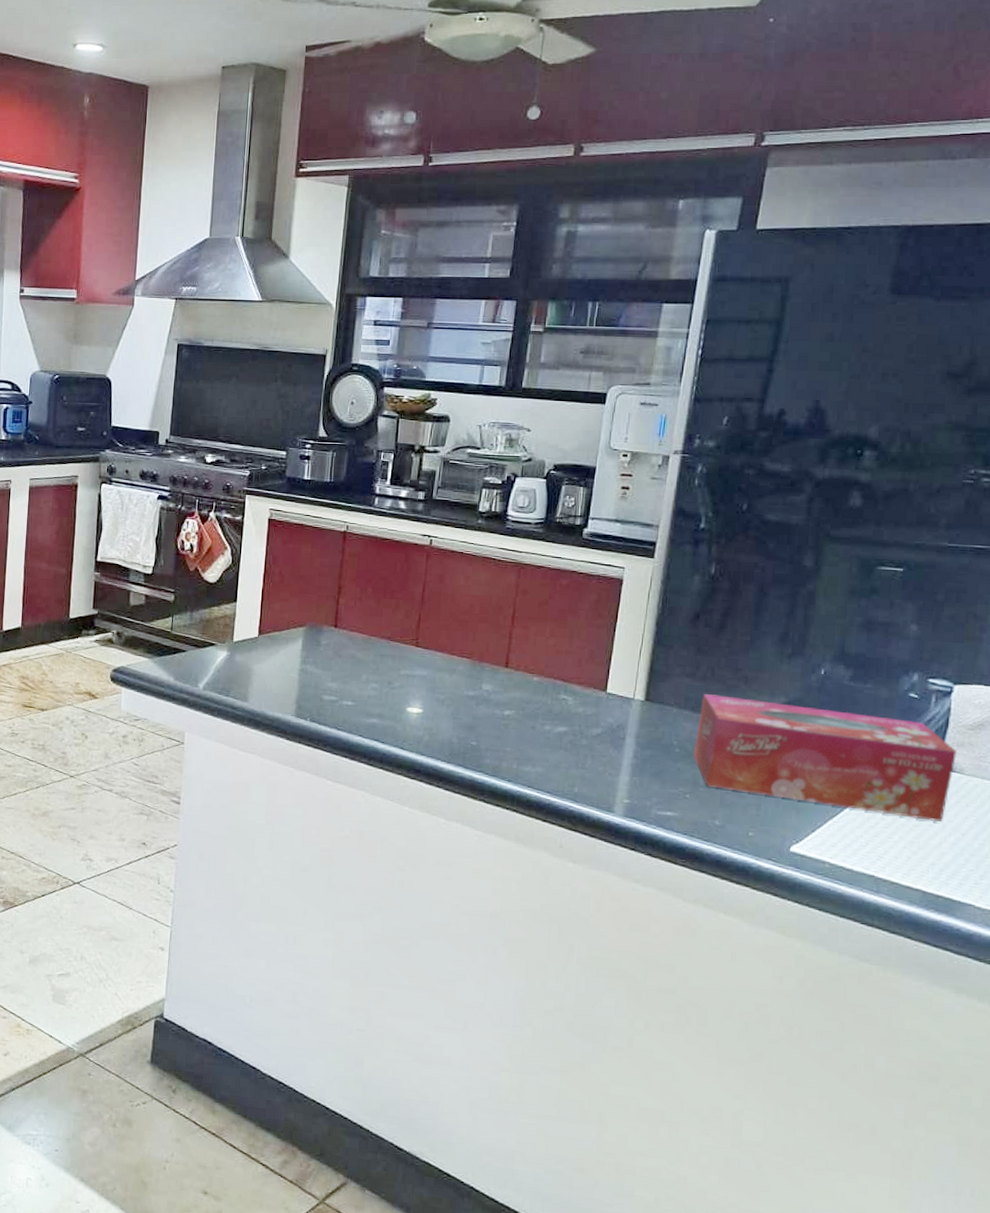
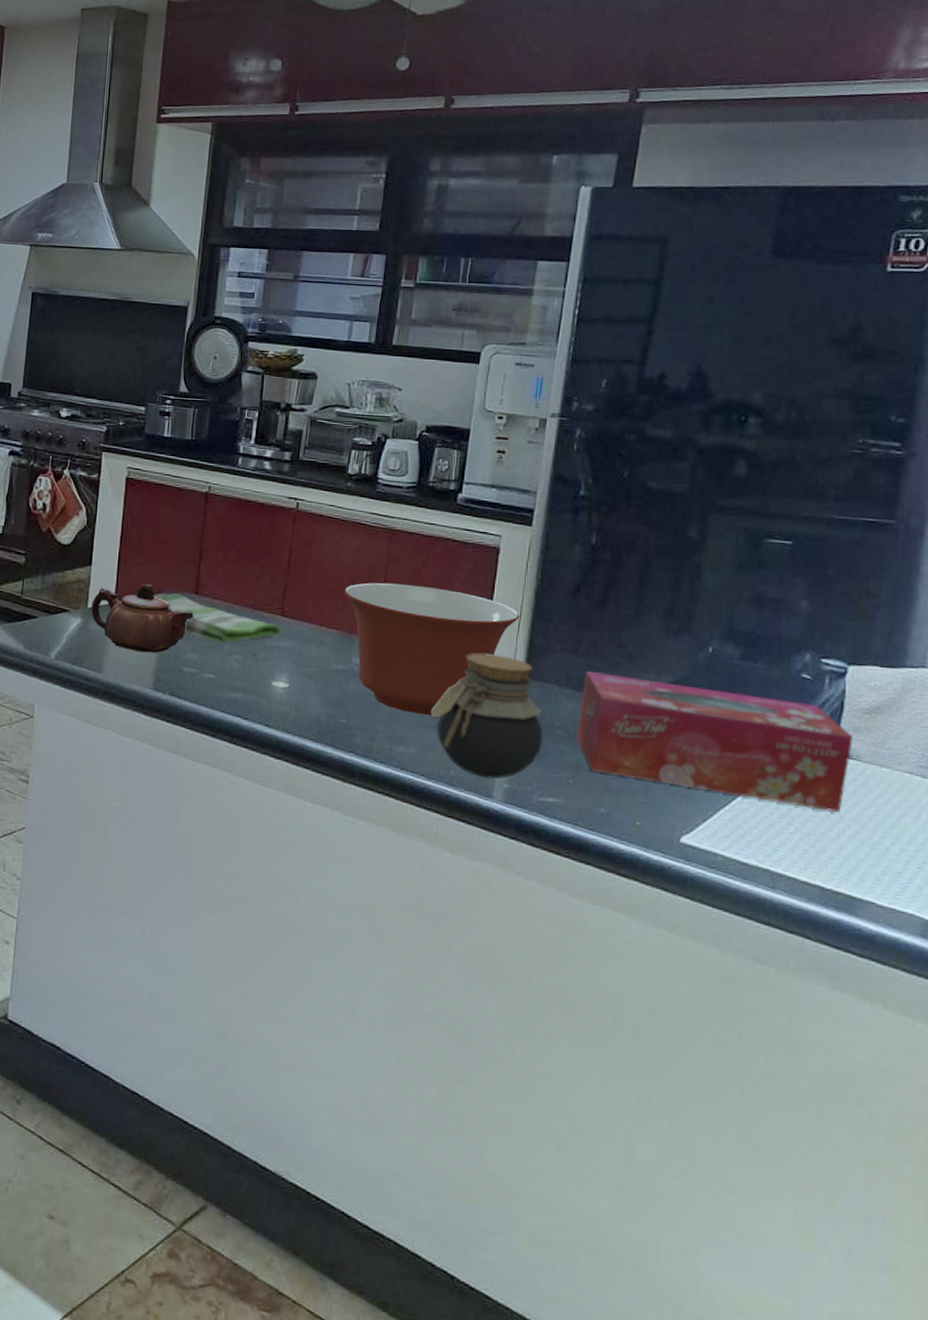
teapot: none [236,618,334,683] -> present [91,584,195,654]
dish towel: none [295,627,414,672] -> present [154,593,280,643]
mixing bowl: none [475,614,642,738] -> present [344,582,520,716]
jar: none [556,678,662,795] -> present [431,653,543,779]

